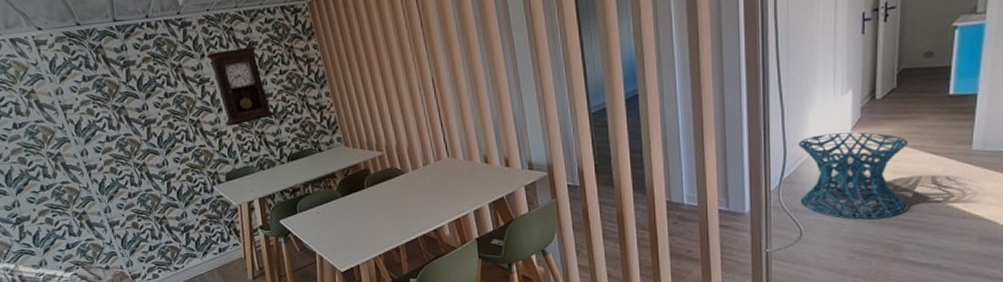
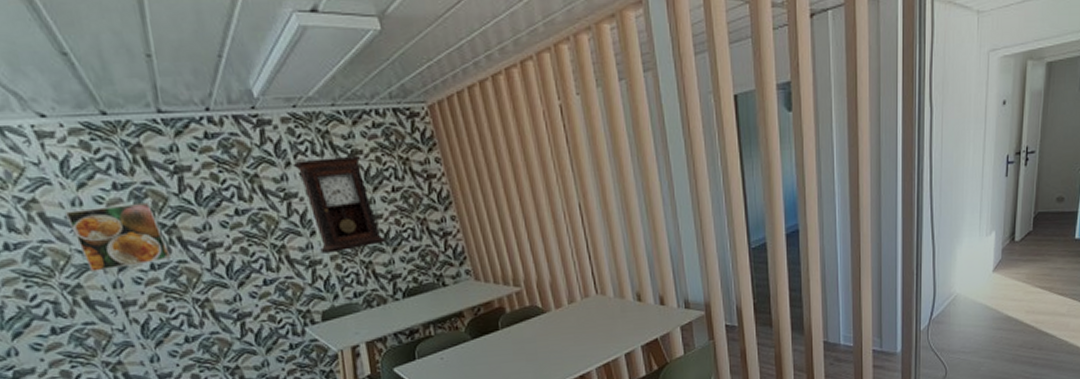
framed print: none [52,89,120,143] -> present [65,202,170,272]
stool: present [797,132,909,219] -> none [946,273,1041,358]

